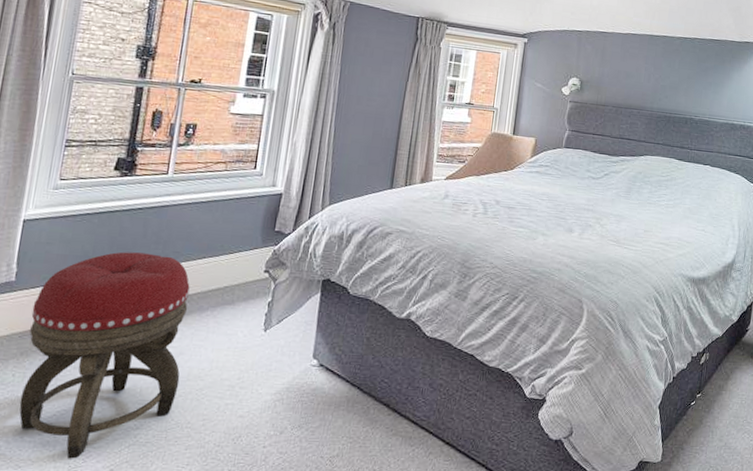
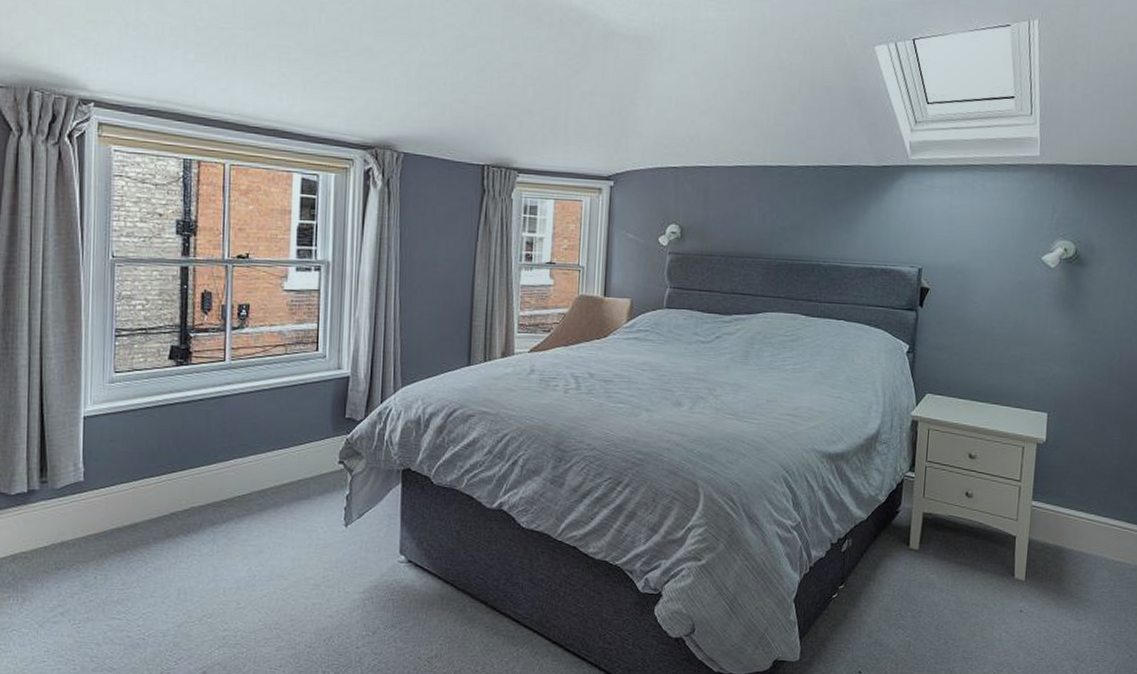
footstool: present [19,251,190,459] -> none [105,446,263,661]

